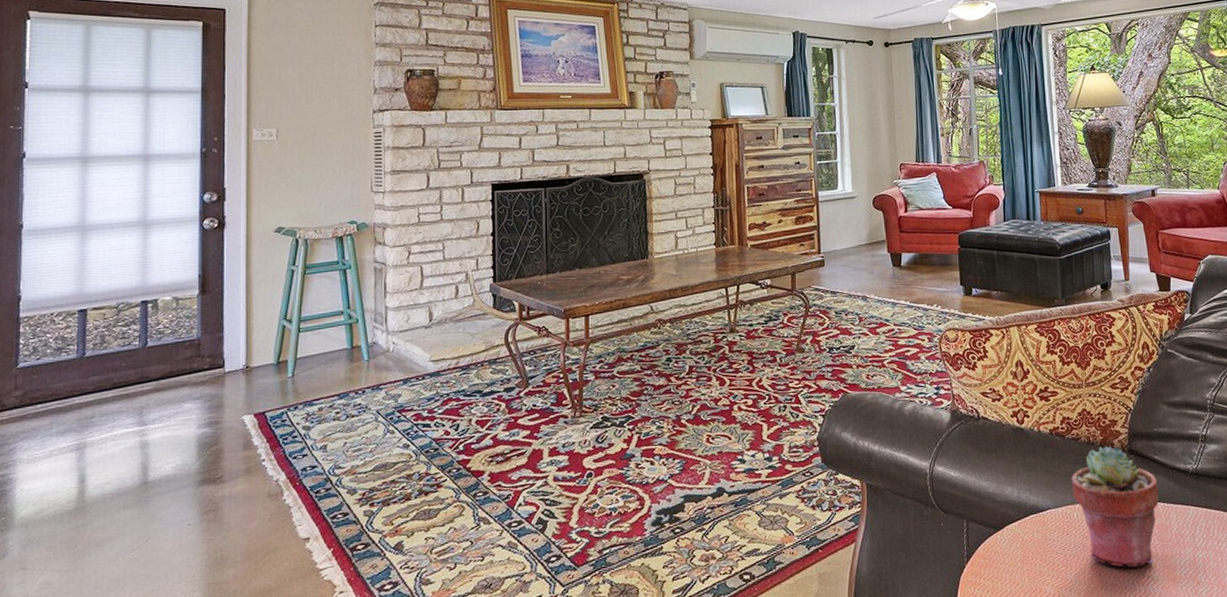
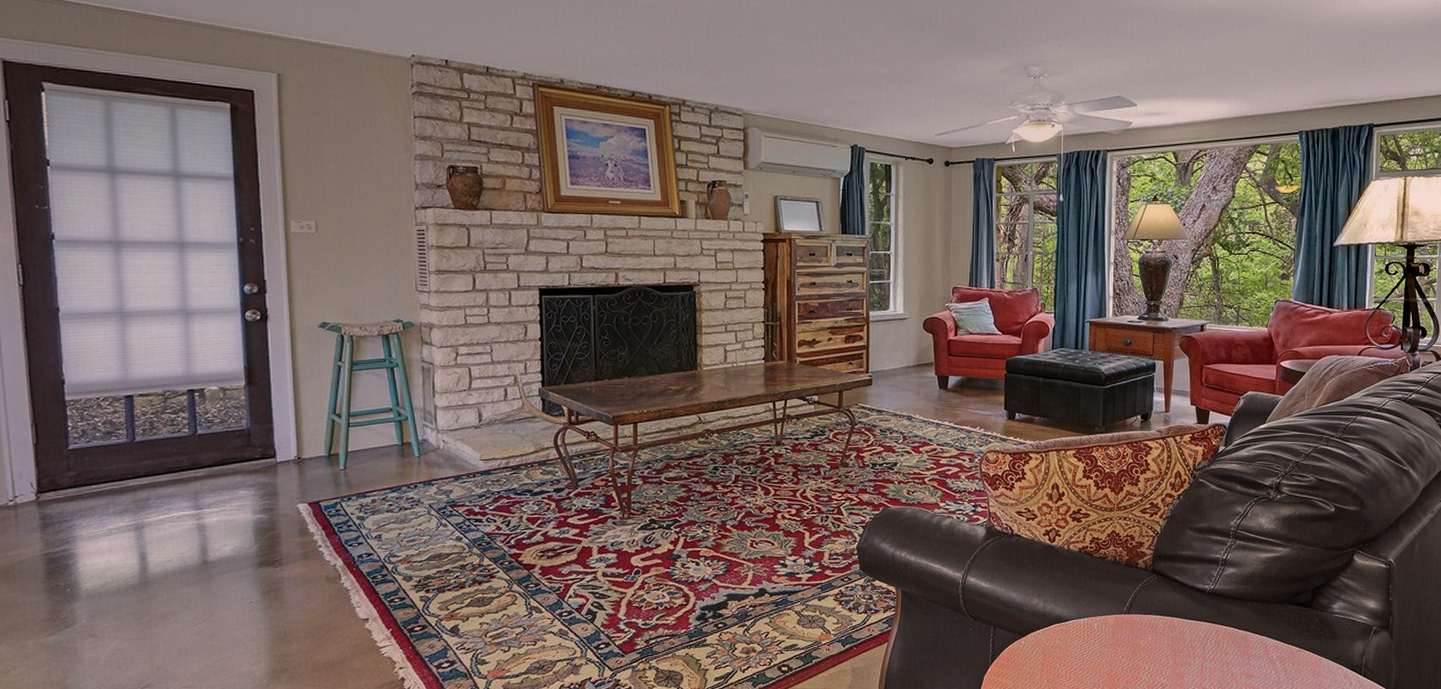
potted succulent: present [1071,446,1160,568] -> none [1095,565,1177,674]

